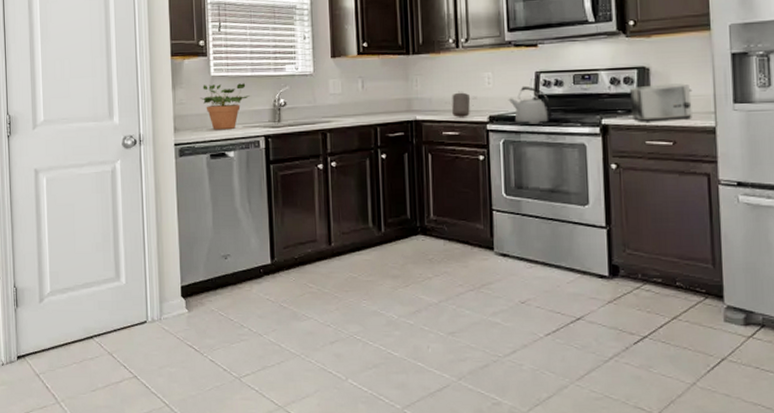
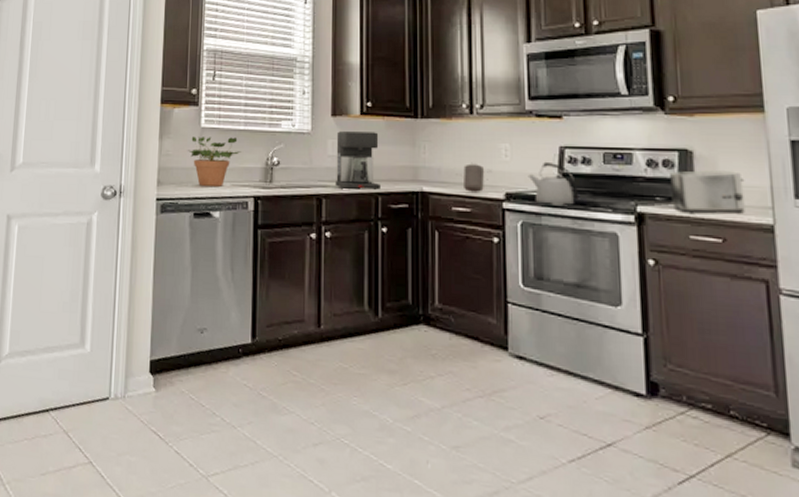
coffee maker: none [336,70,380,124] -> present [334,131,382,190]

